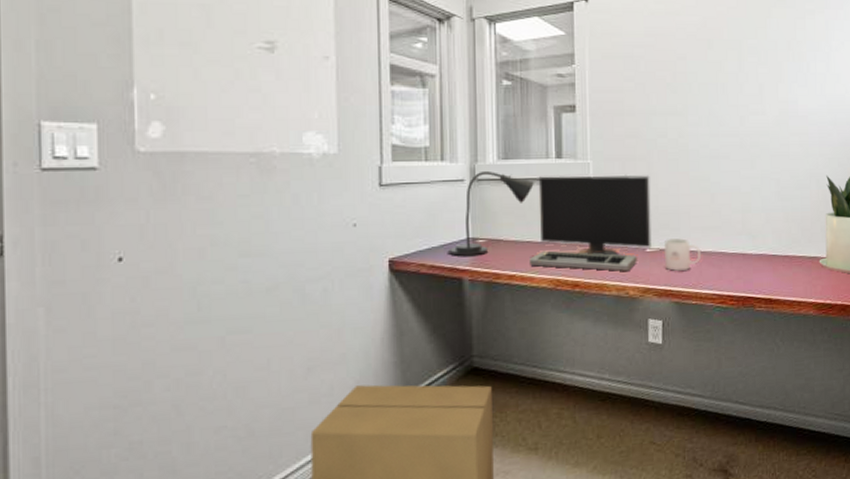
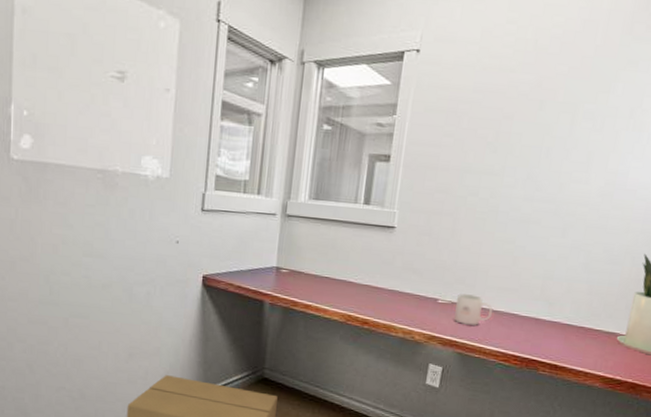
desk lamp: present [447,170,534,257] -> none [253,208,340,284]
computer keyboard: present [530,250,637,272] -> none [325,287,428,318]
computer monitor: present [538,174,652,256] -> none [338,219,454,302]

